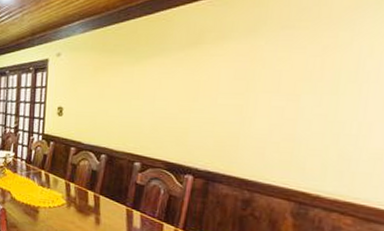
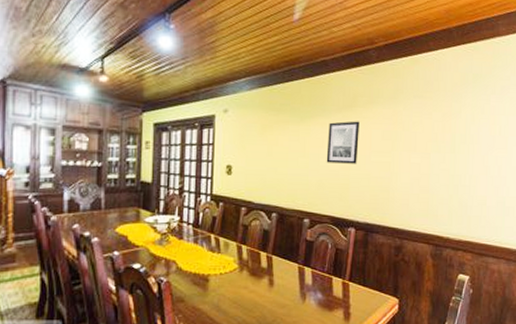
wall art: none [162,59,206,107] -> present [326,121,360,164]

